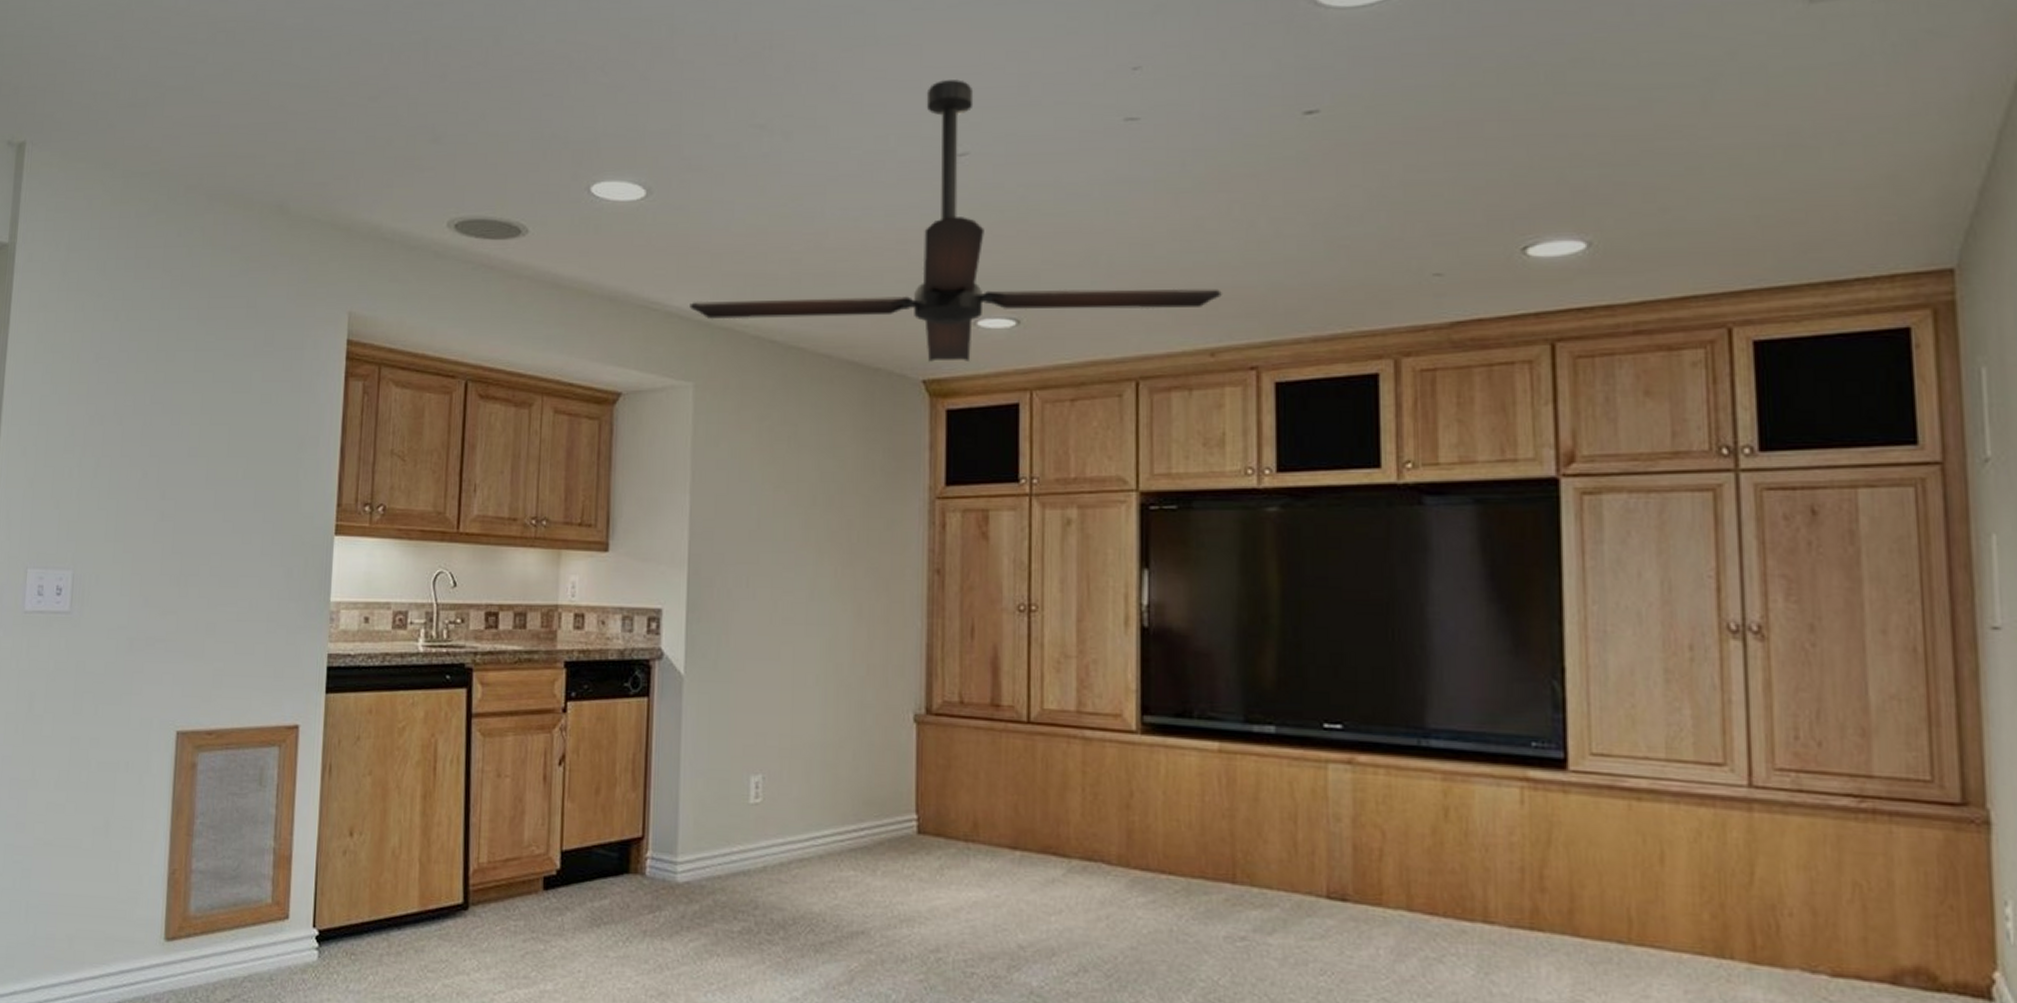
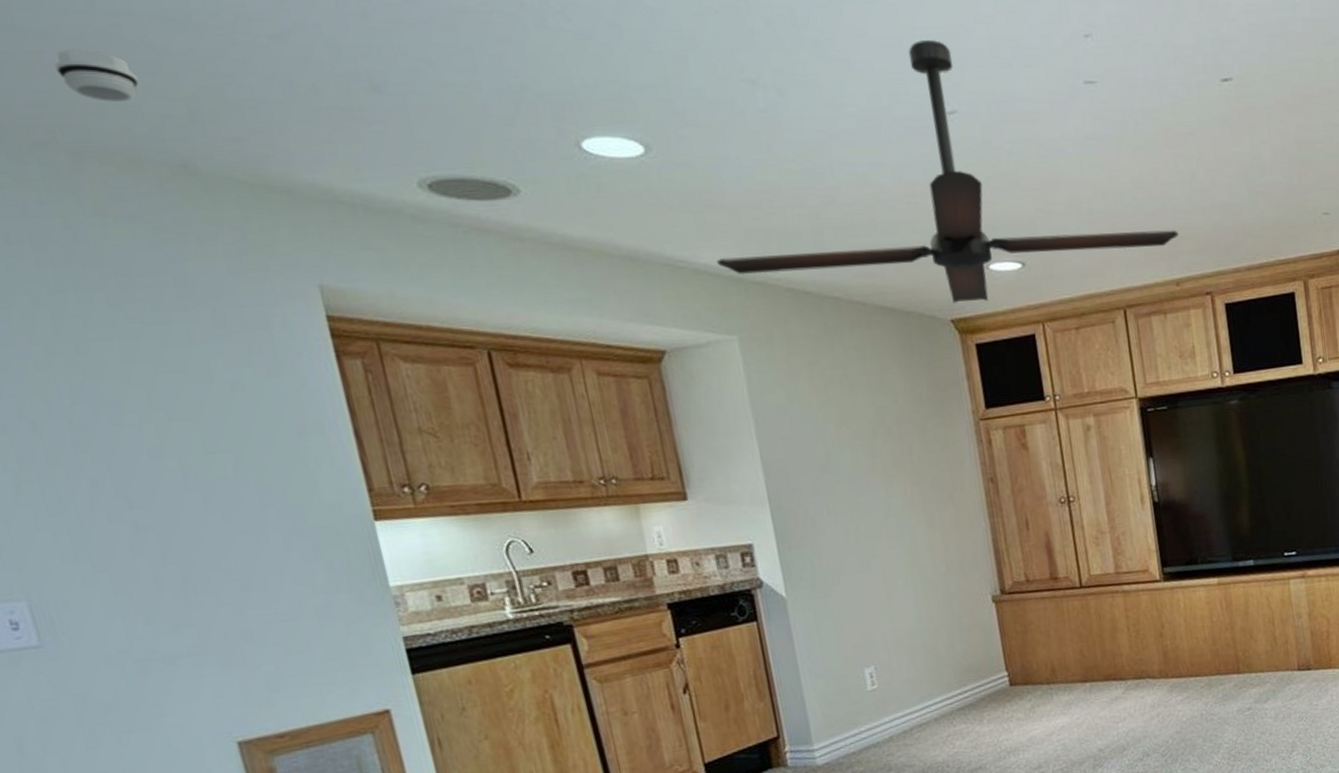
smoke detector: none [218,112,270,154] -> present [54,48,139,102]

